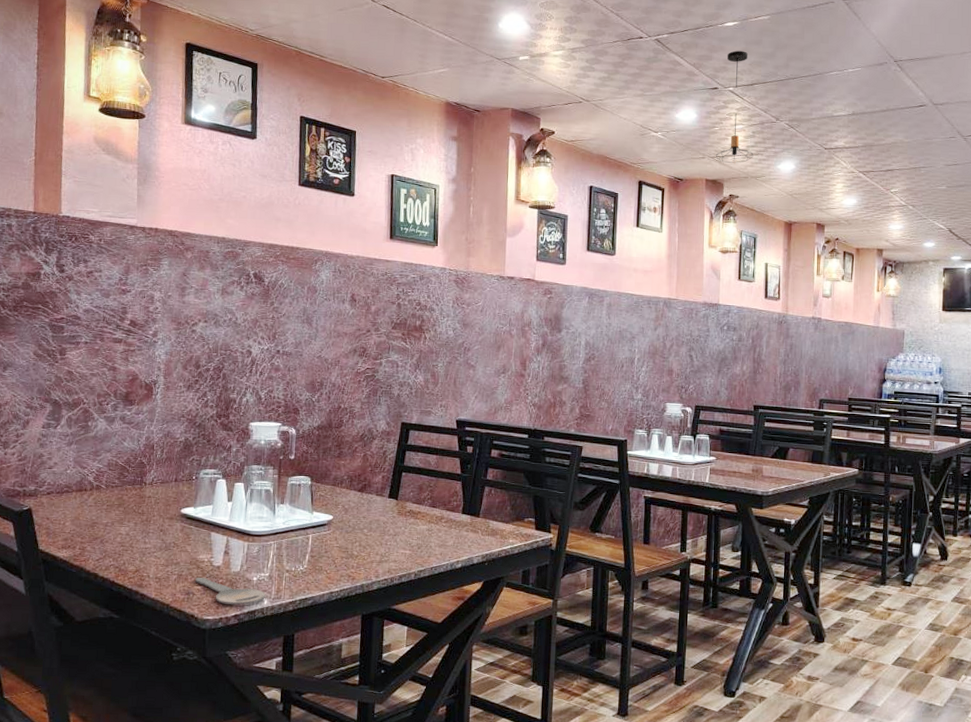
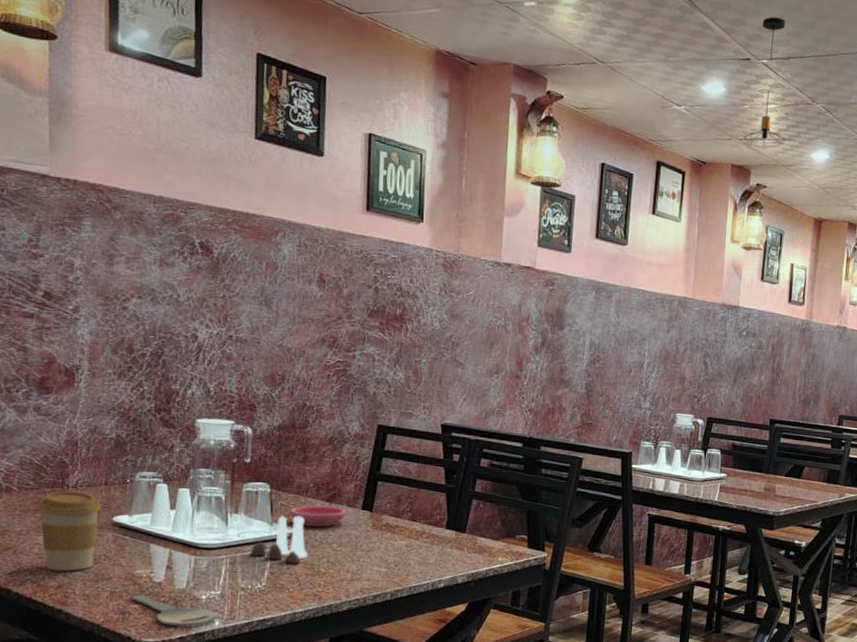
coffee cup: none [121,488,172,557] -> present [38,491,101,571]
salt and pepper shaker set: none [292,505,342,548] -> present [249,516,308,564]
saucer: none [327,495,375,514] -> present [290,505,346,527]

